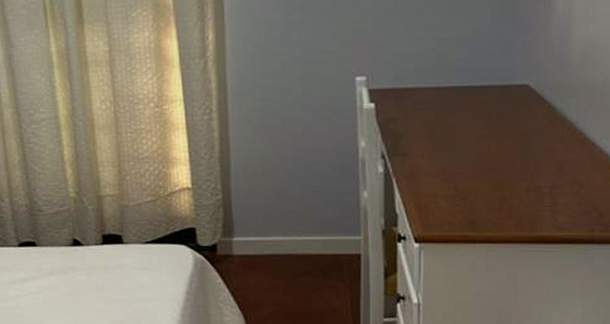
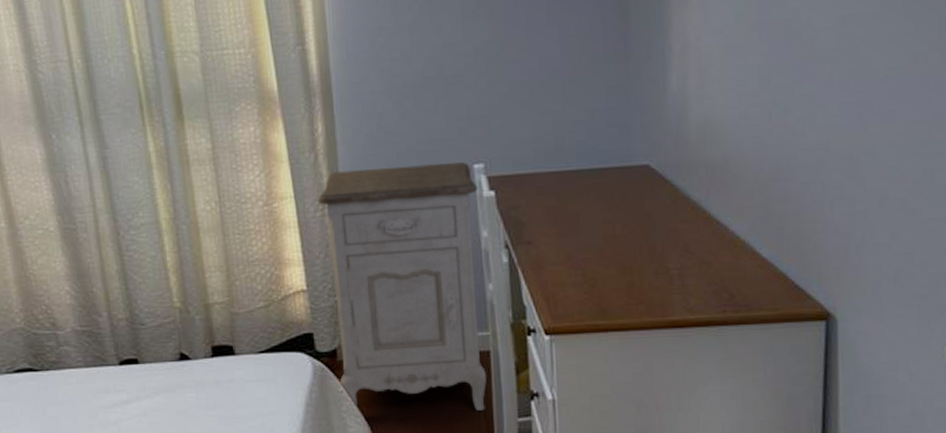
nightstand: none [206,73,359,309] -> present [318,161,487,411]

